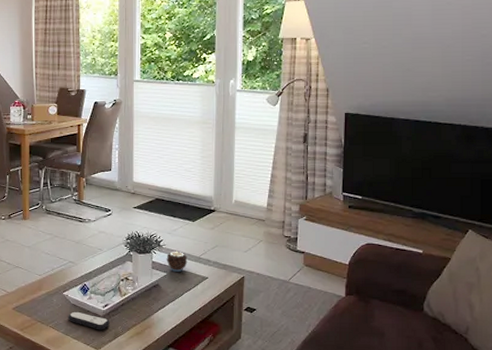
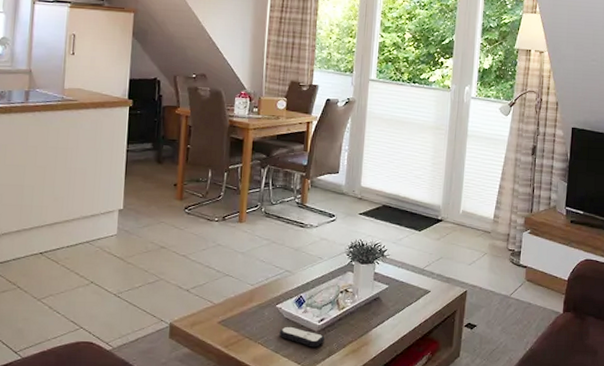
candle: present [166,251,188,272] -> none [389,261,411,284]

